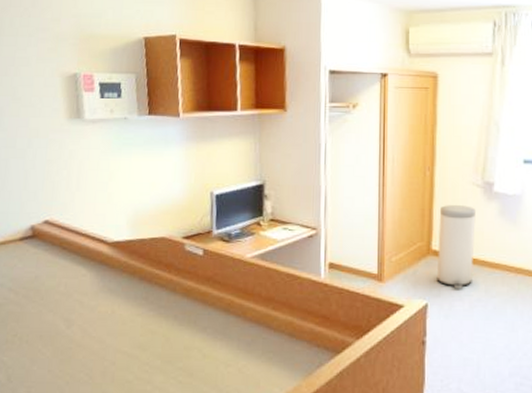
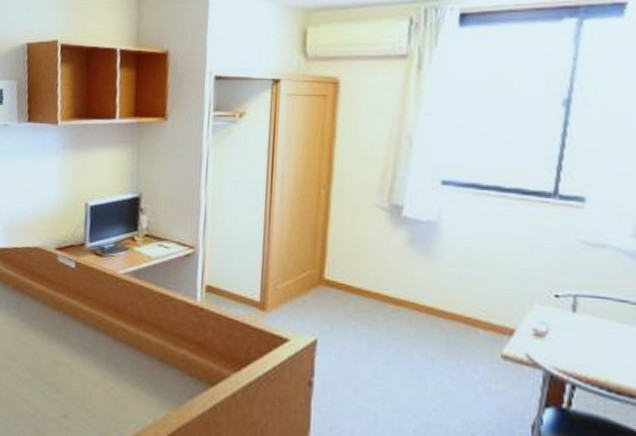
pedal bin: present [436,205,476,289] -> none [329,229,379,327]

